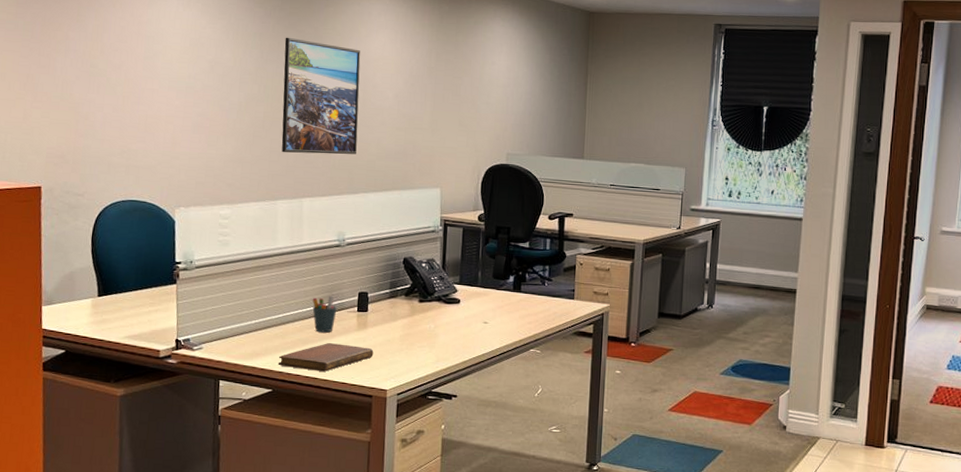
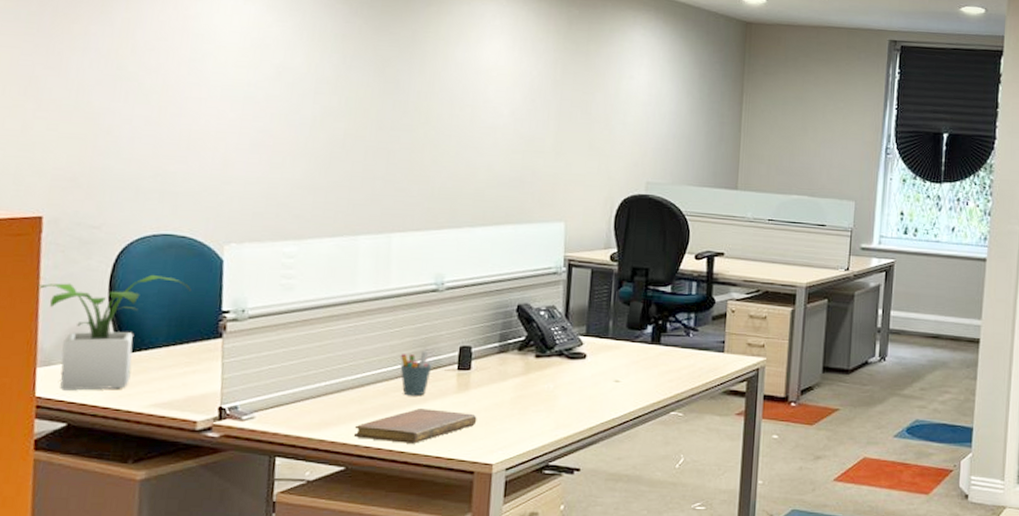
potted plant: none [40,232,152,324] -> present [37,274,191,391]
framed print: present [281,37,361,155] -> none [366,40,470,181]

